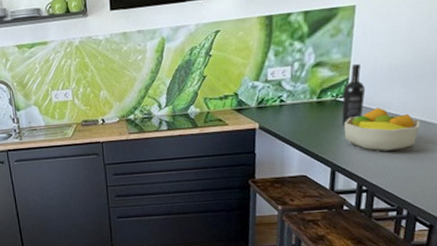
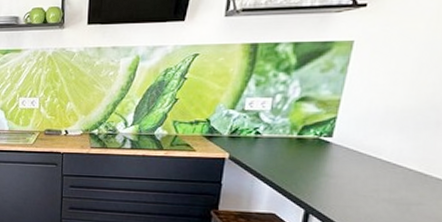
wine bottle: present [341,64,366,126] -> none [323,103,355,167]
fruit bowl: present [343,108,420,151] -> none [323,152,415,201]

